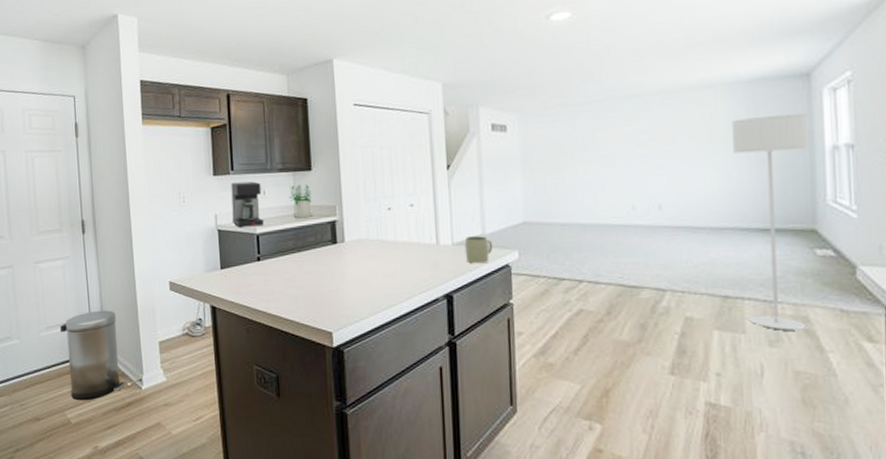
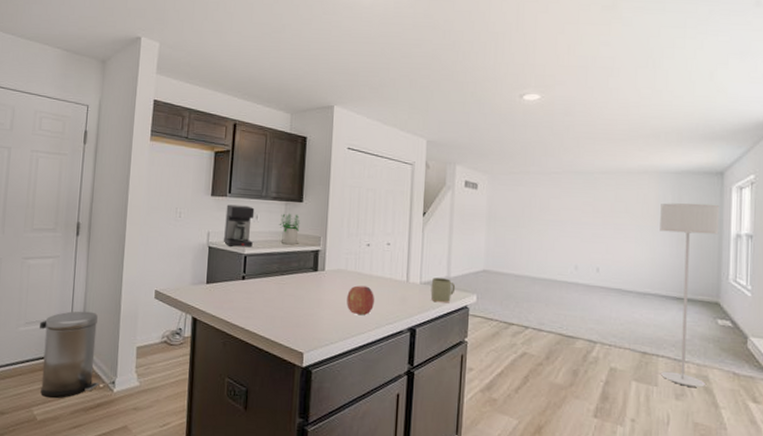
fruit: none [372,254,404,287] -> present [347,285,375,316]

